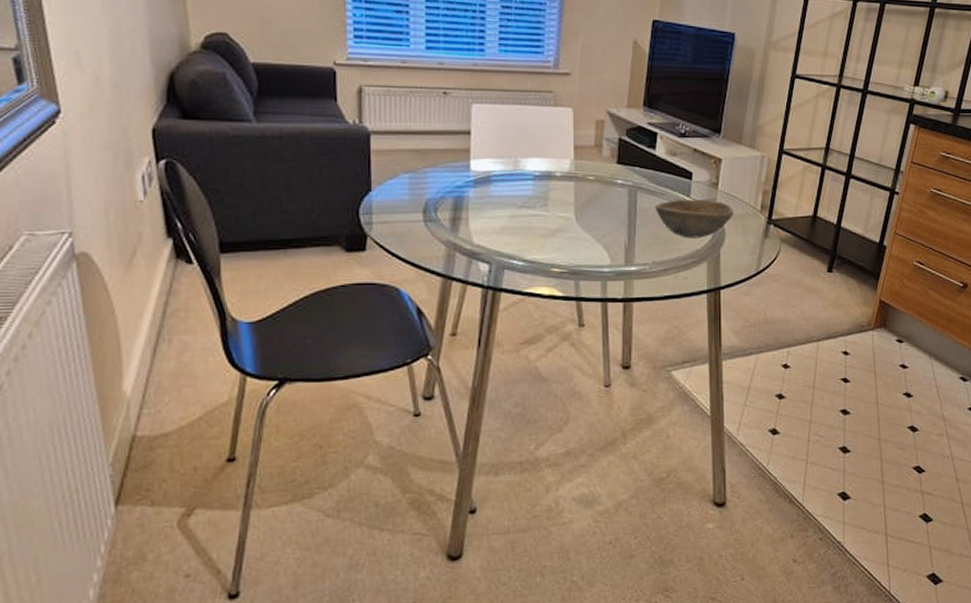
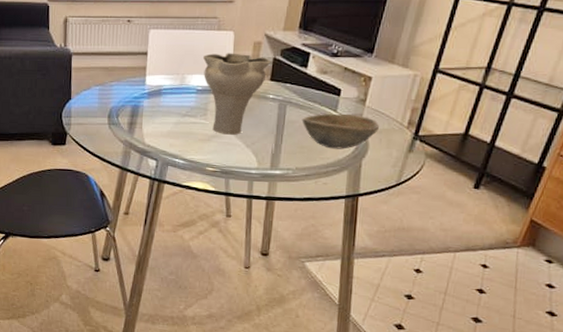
vase: none [539,132,615,228] -> present [203,53,270,135]

